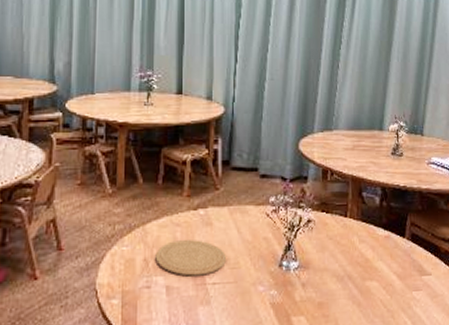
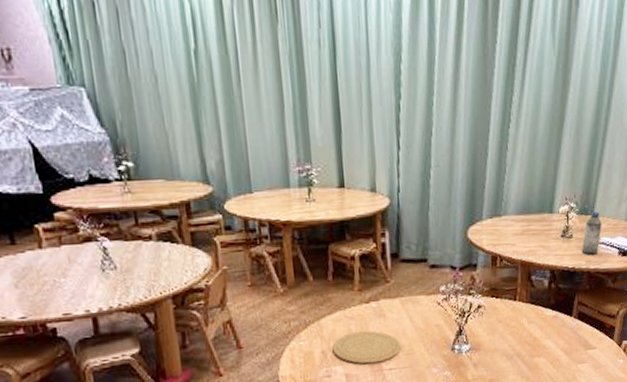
water bottle: none [412,131,432,174] -> present [581,211,602,255]

